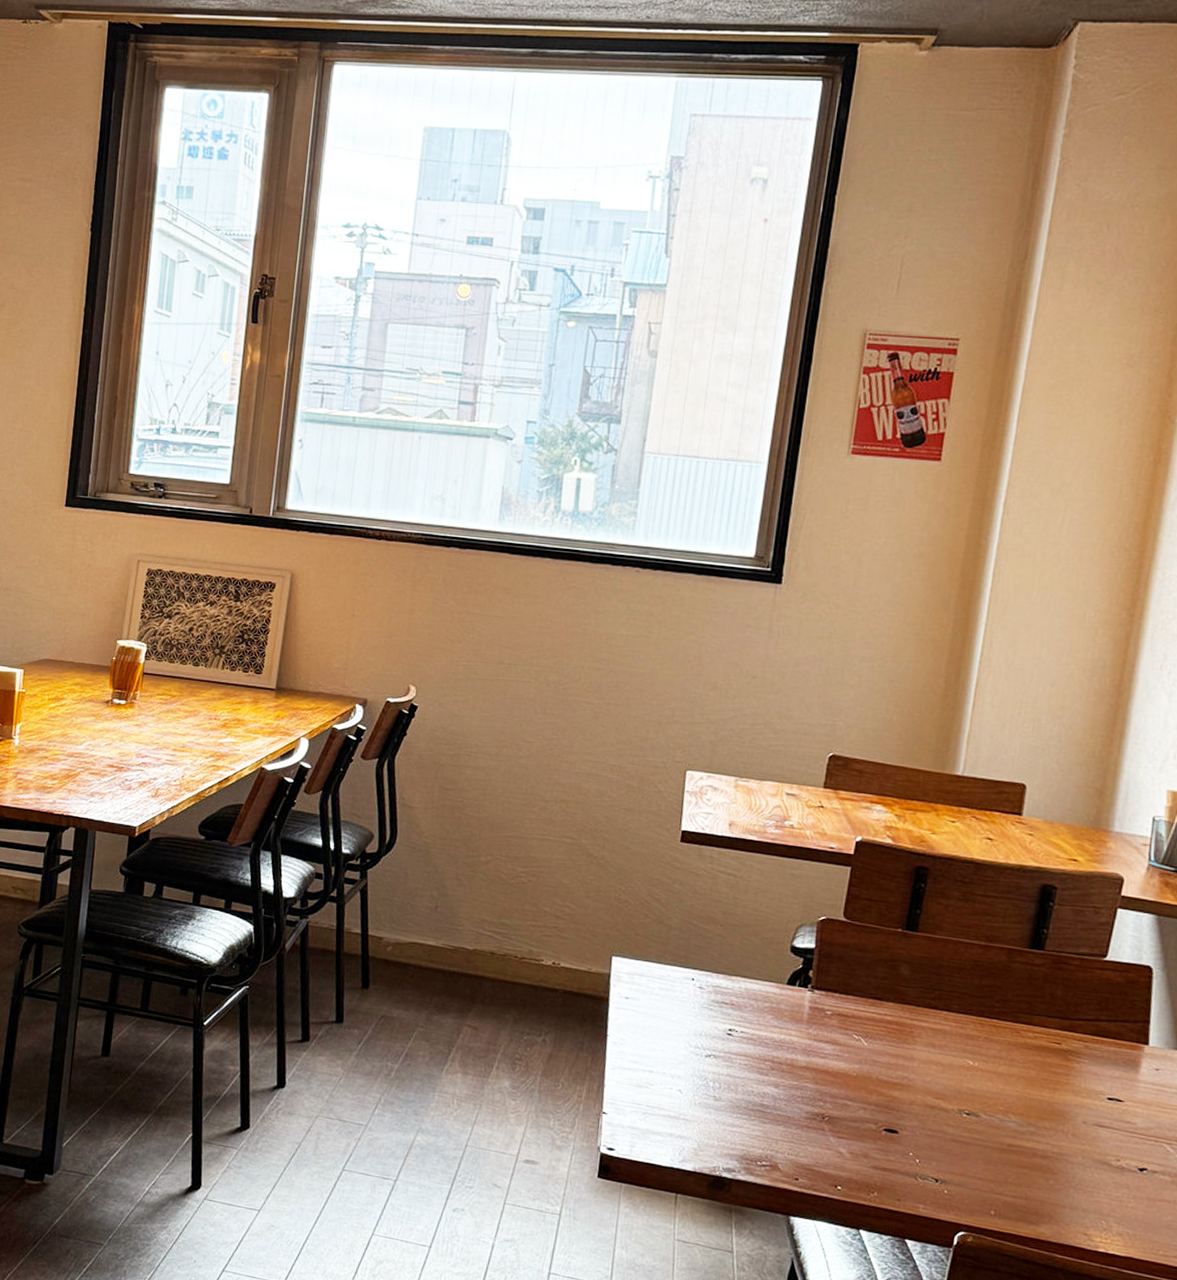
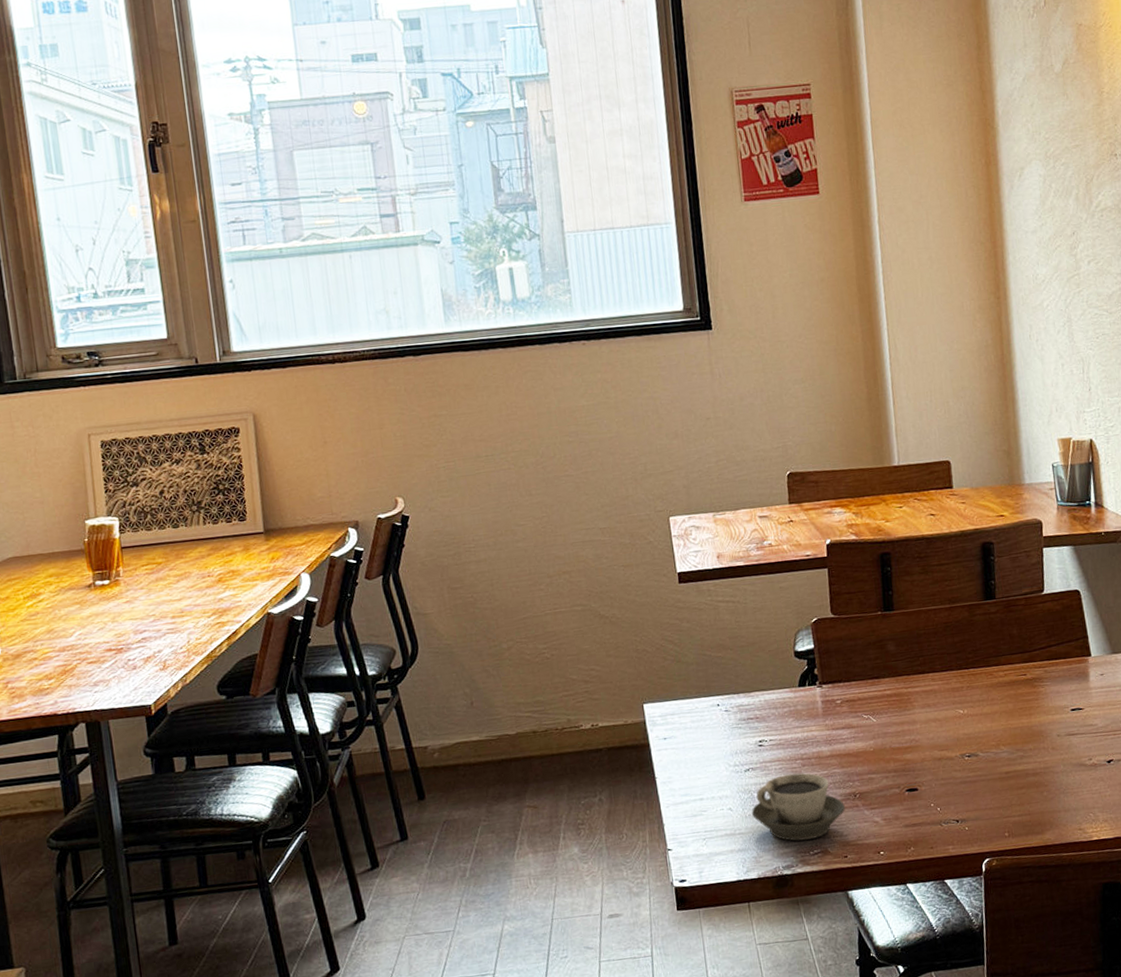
cup: none [703,1072,809,1150] -> present [752,773,845,842]

